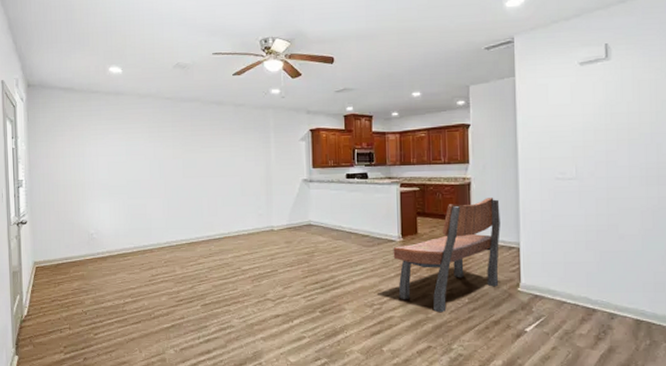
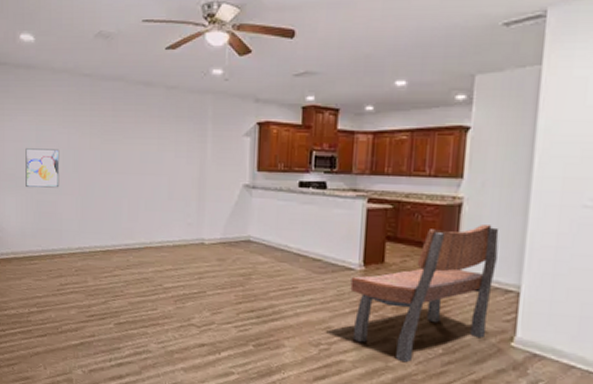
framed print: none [117,160,148,194] -> present [25,148,60,188]

